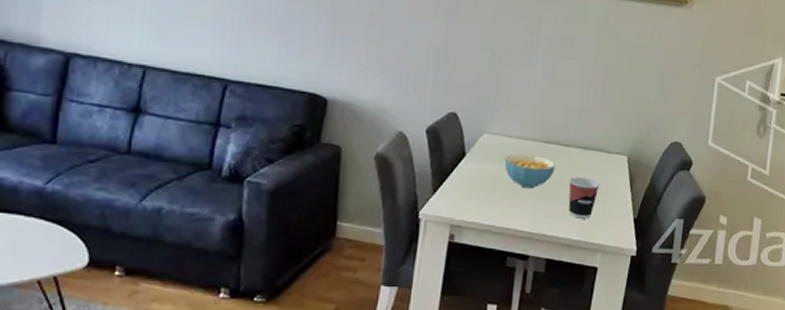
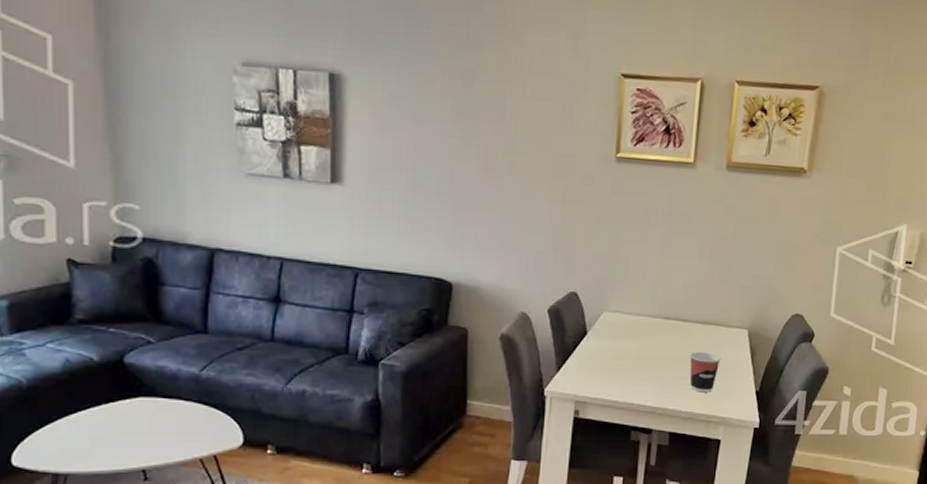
cereal bowl: present [504,154,555,189] -> none [625,331,676,364]

